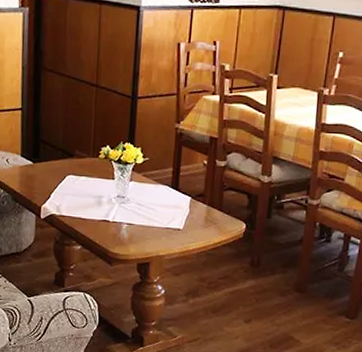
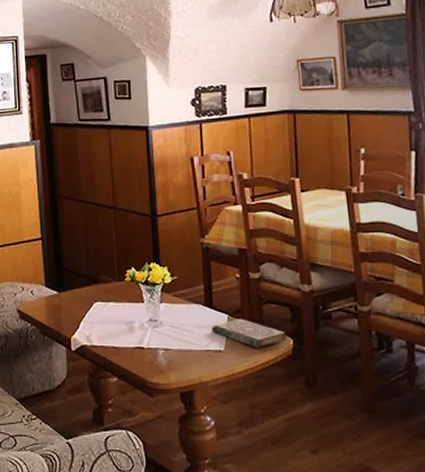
book: none [174,201,241,229] -> present [211,318,286,348]

